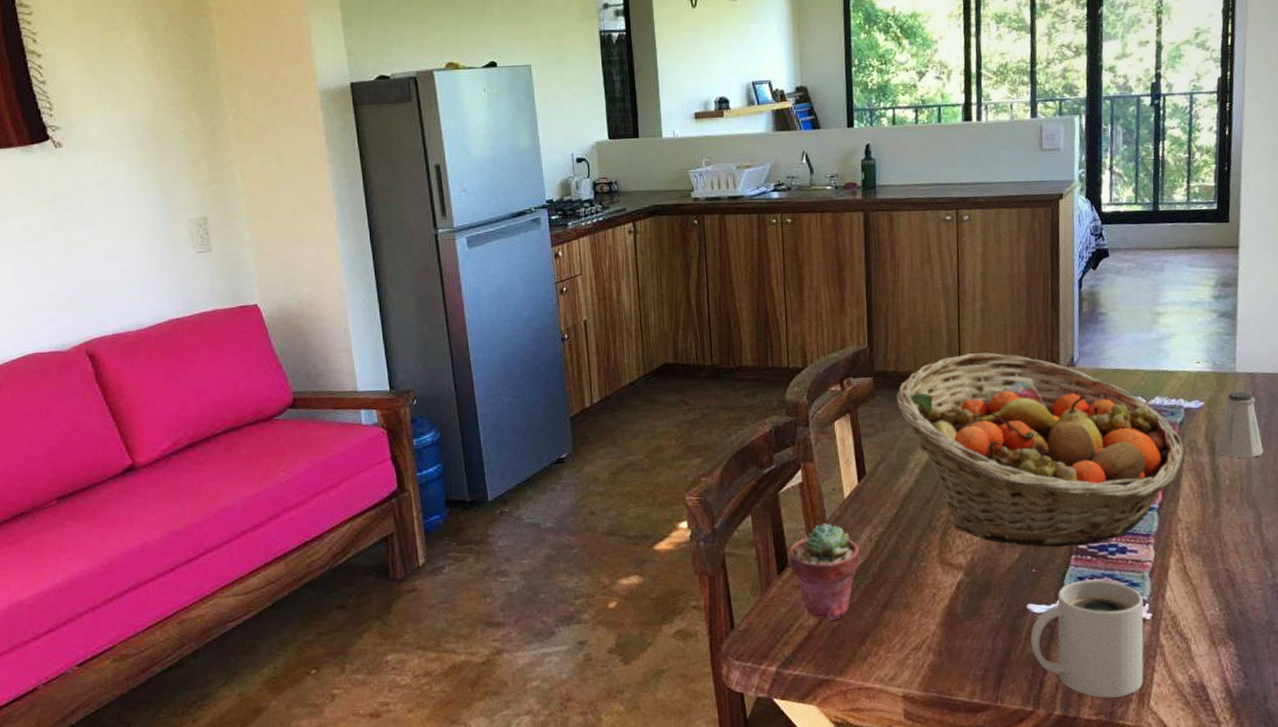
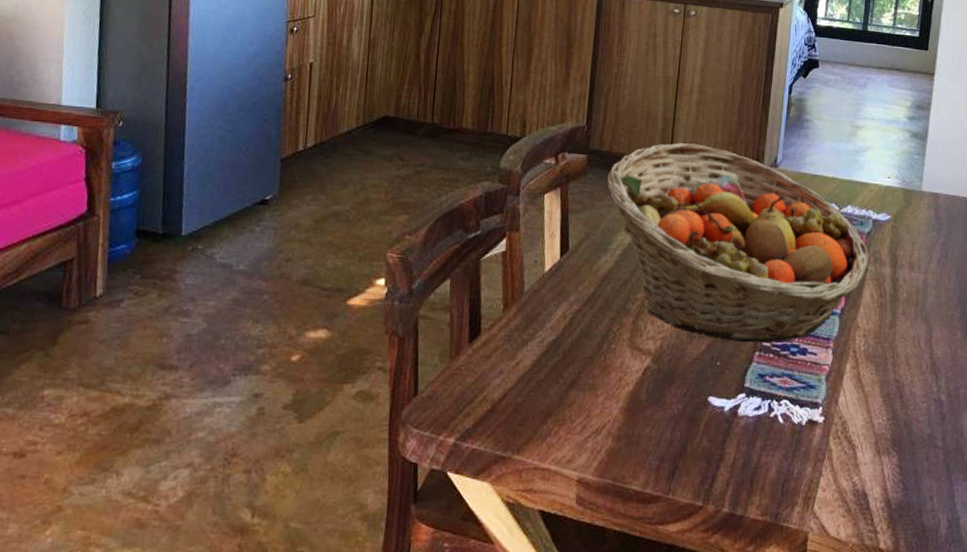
potted succulent: present [788,522,860,620] -> none [482,294,553,395]
mug: present [1030,579,1144,698] -> none [707,378,817,499]
saltshaker: present [1214,391,1263,458] -> none [896,209,940,274]

